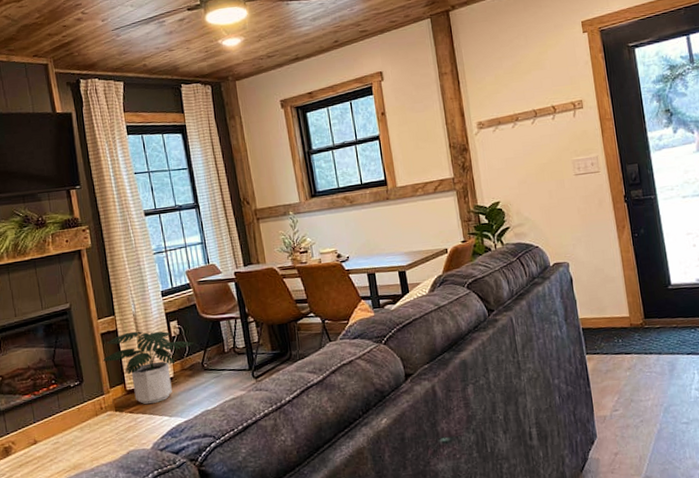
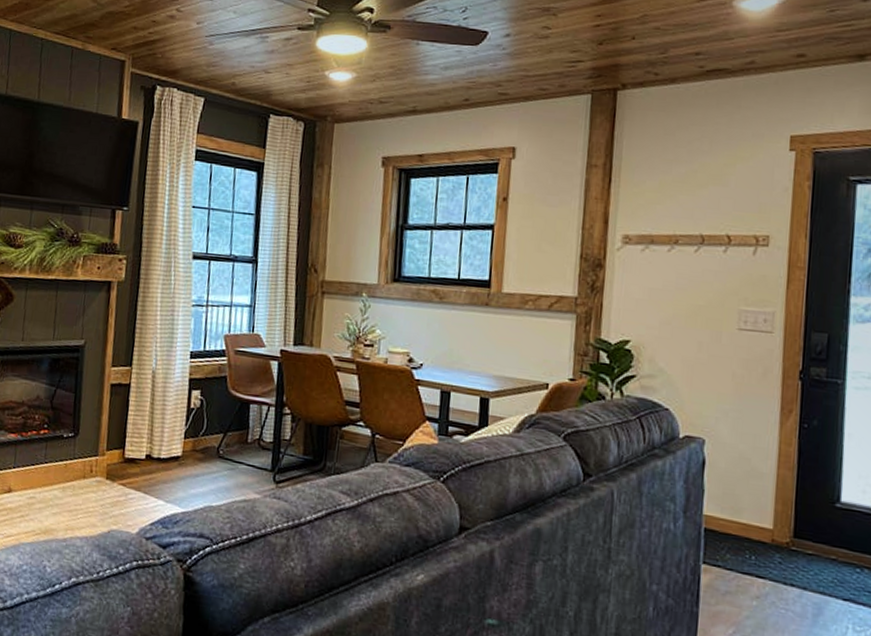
potted plant: present [103,331,194,405] -> none [106,390,214,482]

